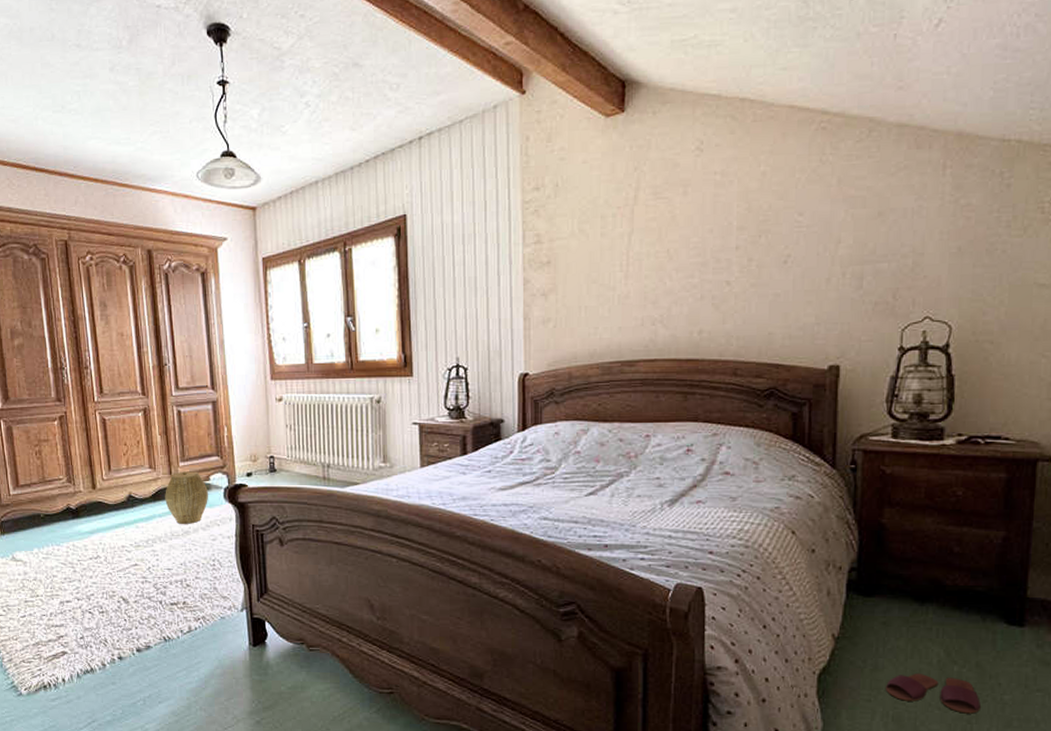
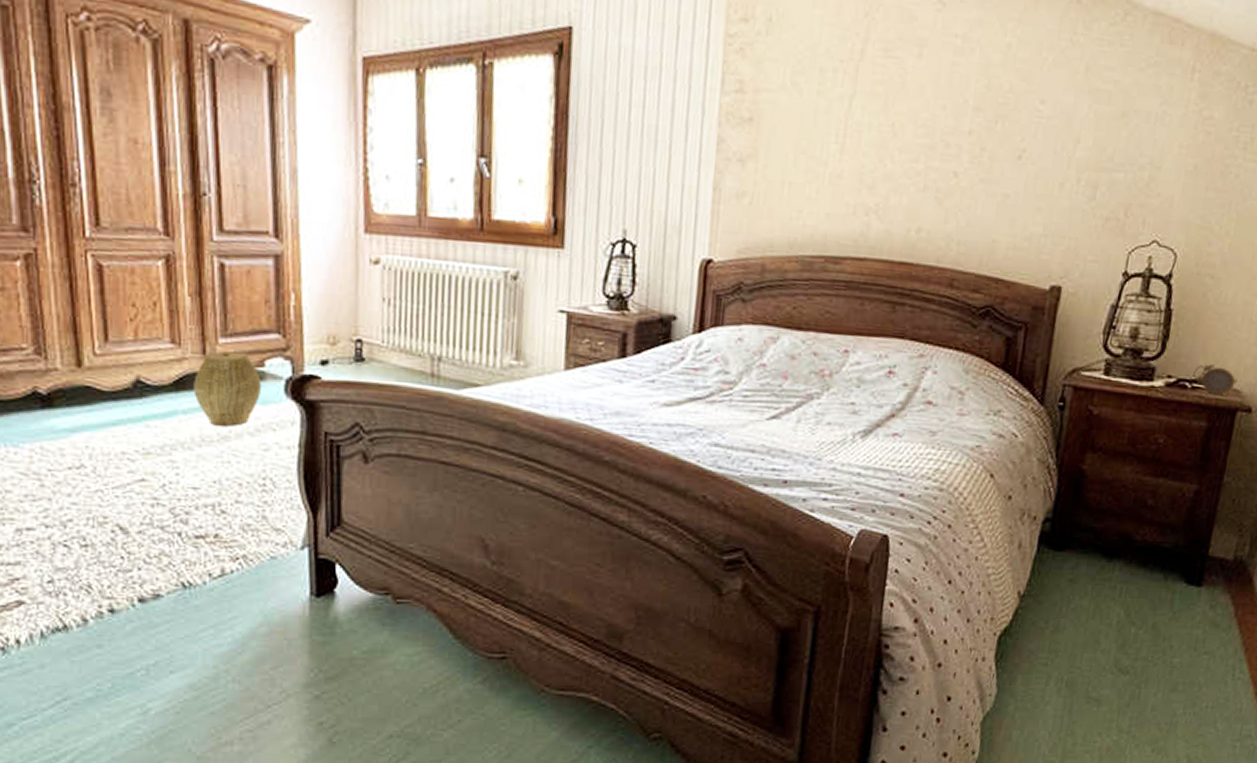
slippers: present [885,673,981,714] -> none [1063,634,1152,678]
alarm clock: none [985,421,1033,447] -> present [1193,364,1238,395]

